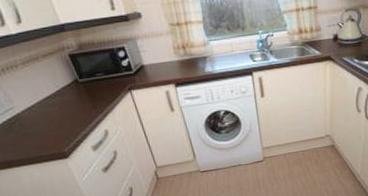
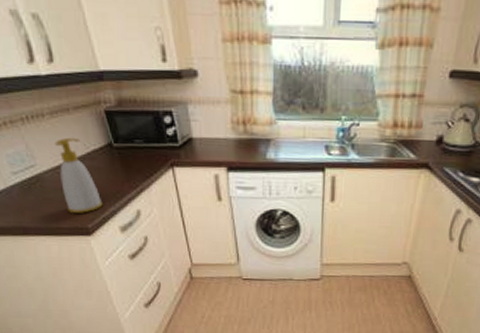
soap bottle: none [28,79,76,142] -> present [54,137,103,213]

